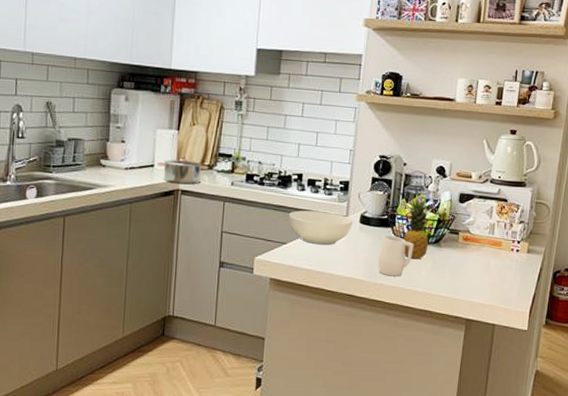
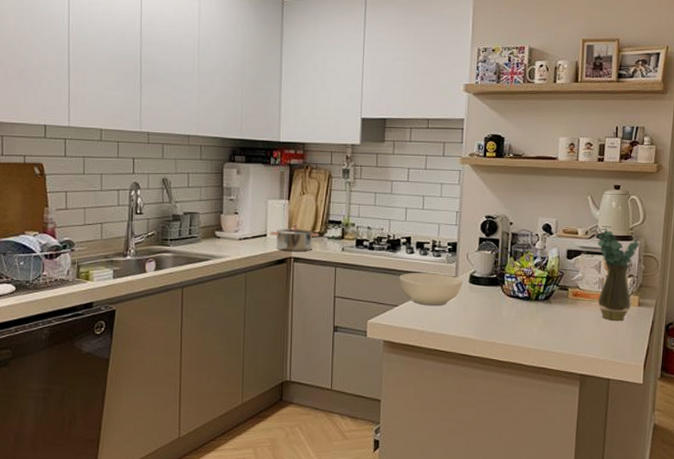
mug: present [378,235,414,277] -> none [489,294,524,335]
fruit: present [403,198,429,259] -> none [513,256,538,317]
vase: none [487,170,532,267] -> present [596,226,639,321]

